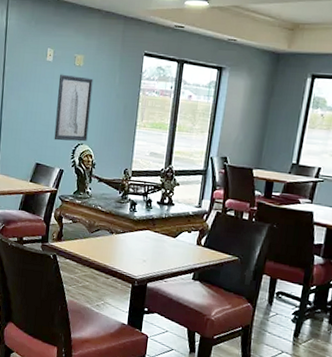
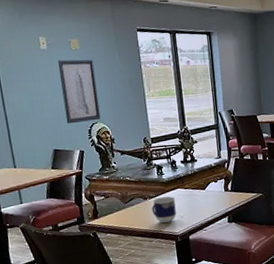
cup: none [115,234,143,264] -> present [151,196,177,223]

